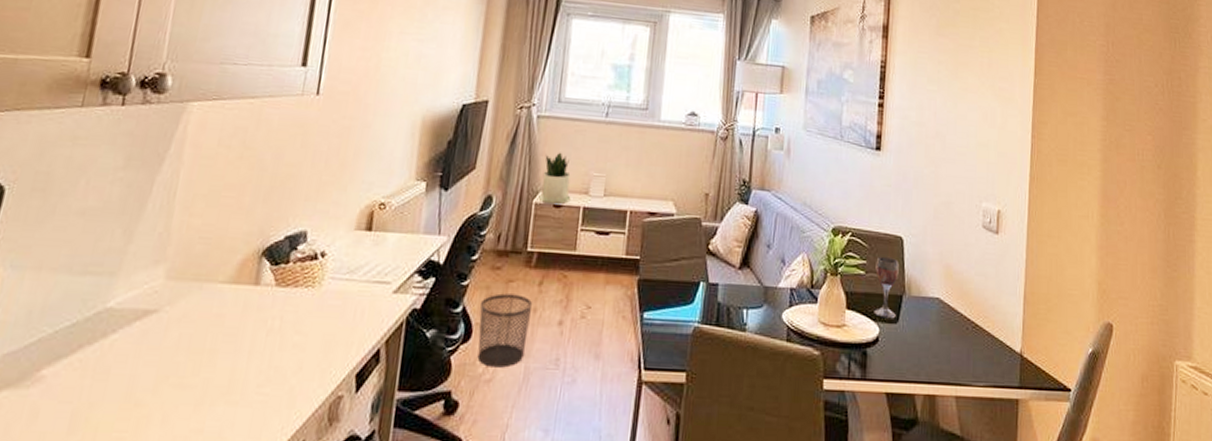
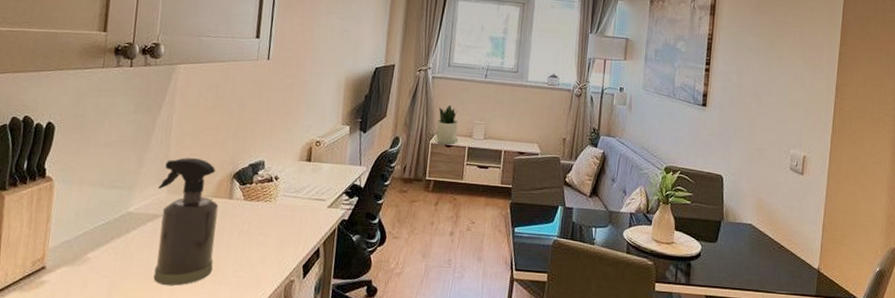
spray bottle: none [138,229,239,411] -> present [153,157,219,286]
waste bin: present [477,293,533,368] -> none [390,210,431,265]
cup: present [874,256,899,319] -> none [697,190,719,239]

